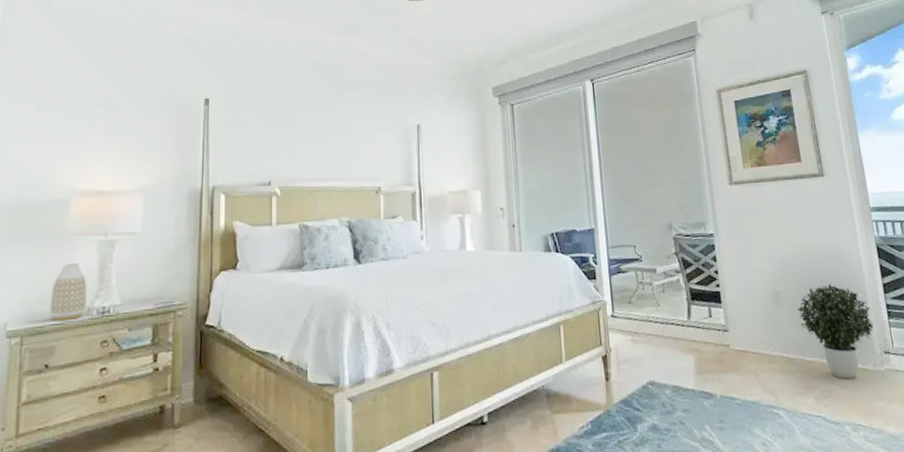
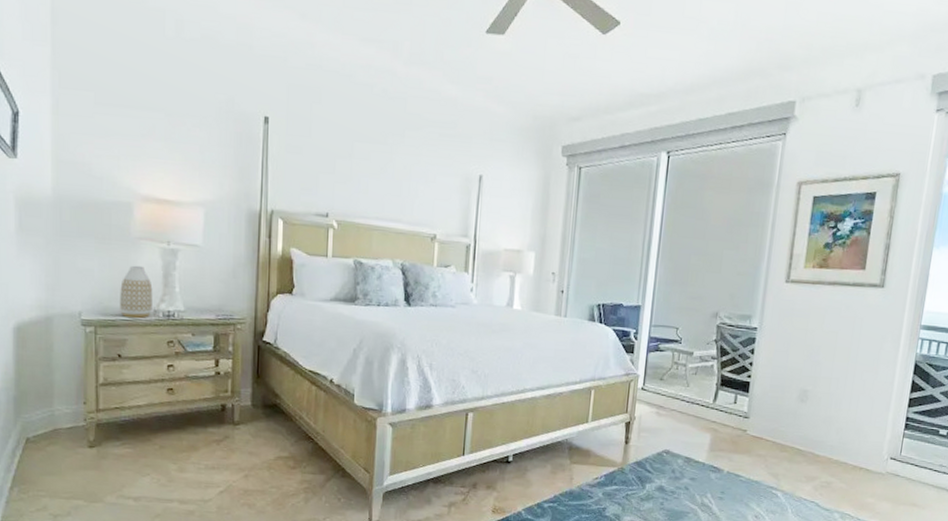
potted plant: present [798,284,875,380] -> none [818,391,891,476]

